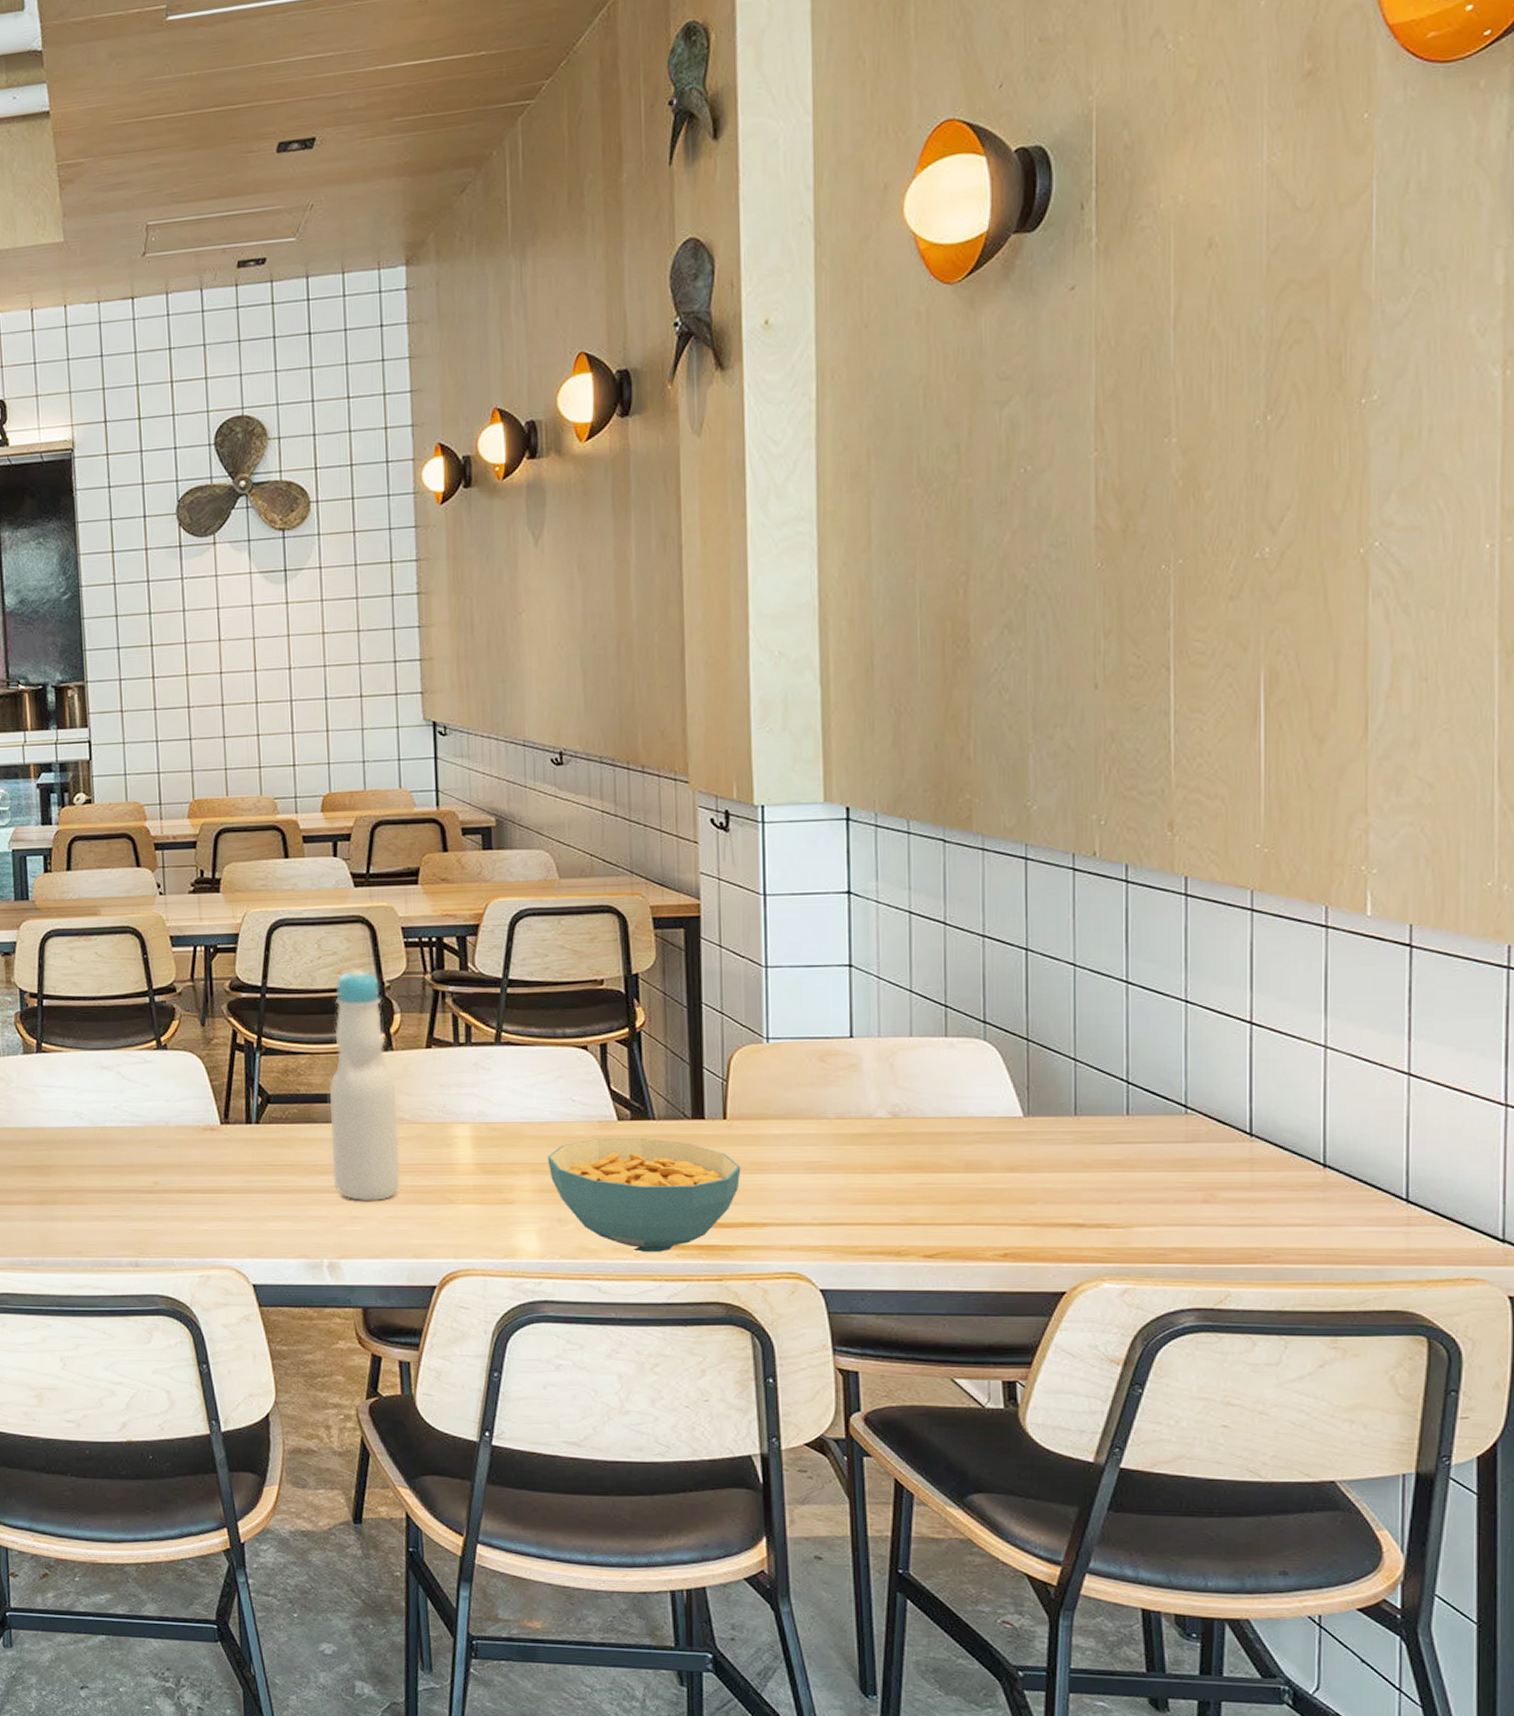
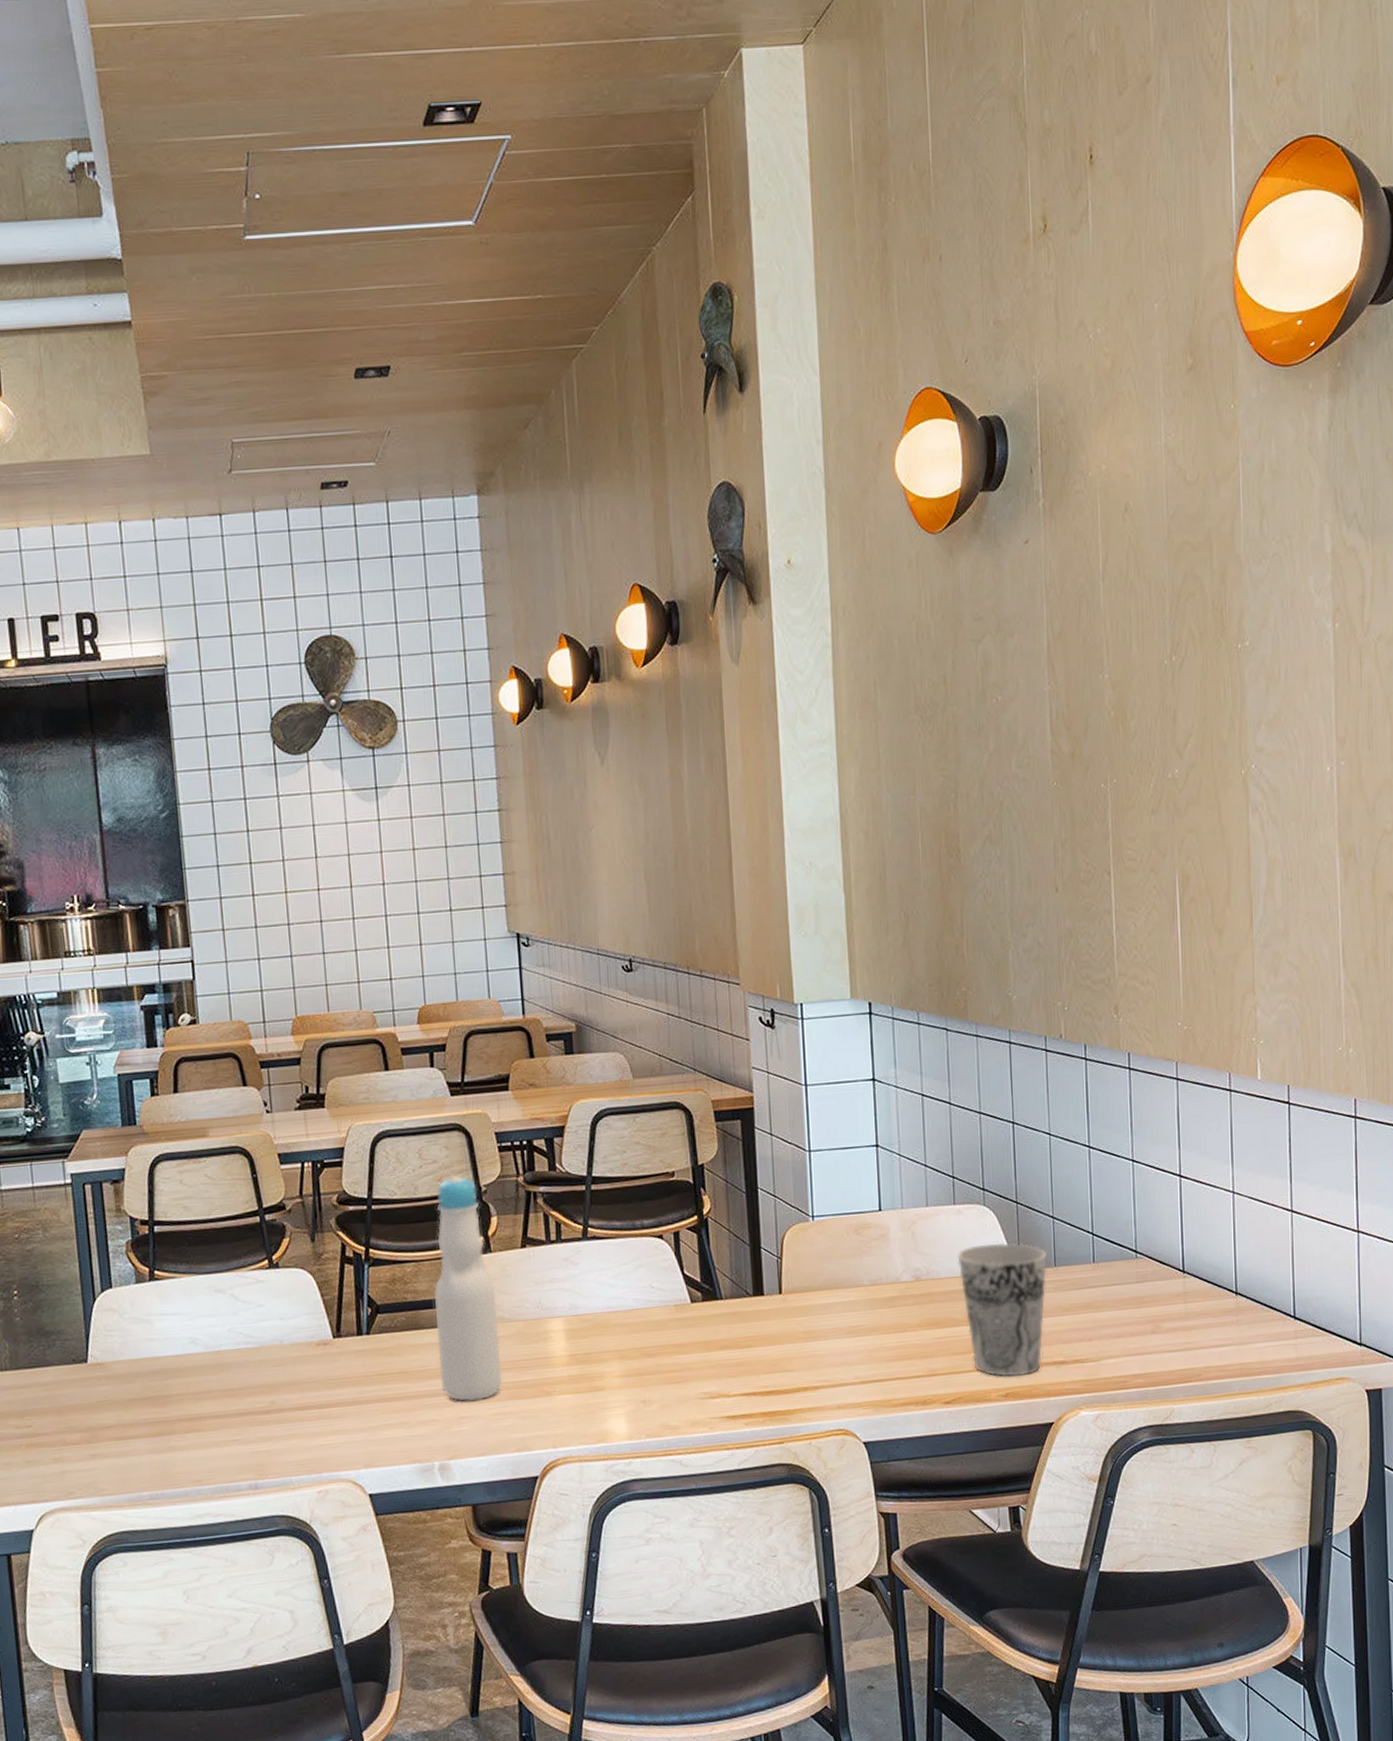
cereal bowl: present [547,1138,741,1252] -> none [632,1317,796,1424]
cup: none [947,1083,1066,1236] -> present [957,1242,1048,1377]

